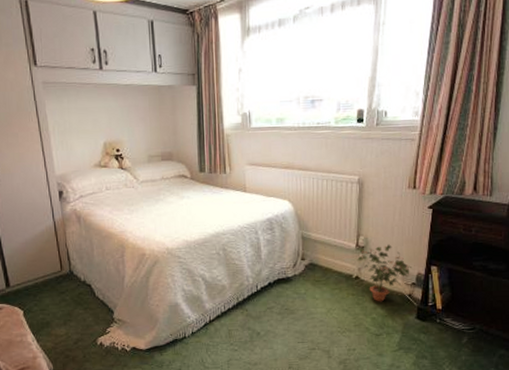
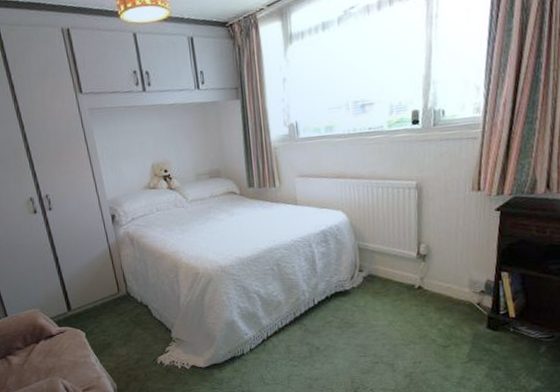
potted plant: present [357,244,411,302] -> none [419,251,479,312]

